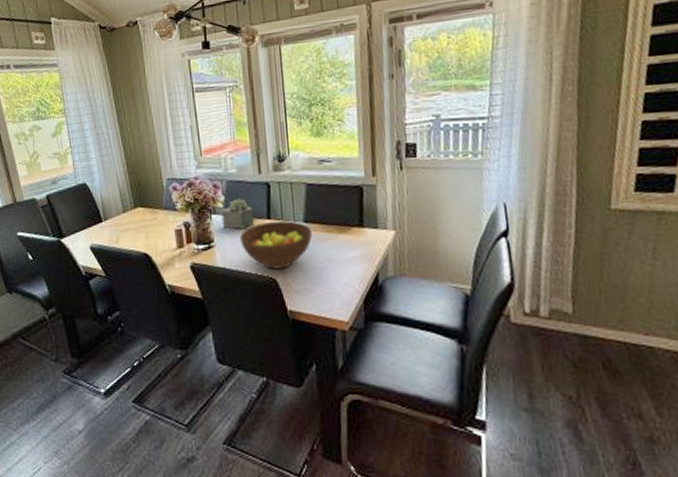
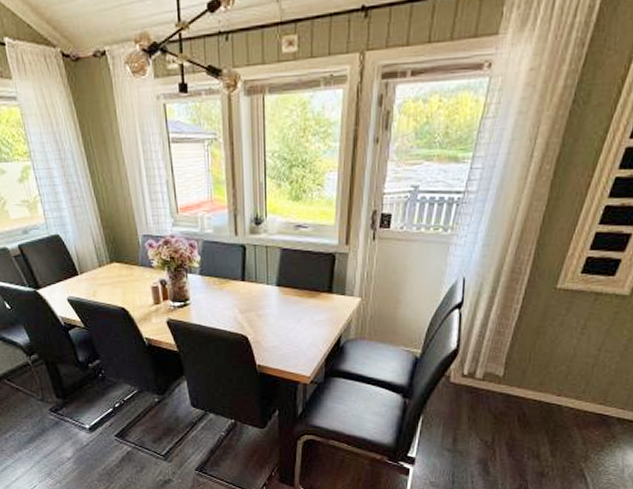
succulent plant: present [221,198,254,229] -> none [197,259,229,289]
fruit bowl: present [240,220,313,269] -> none [215,283,284,328]

